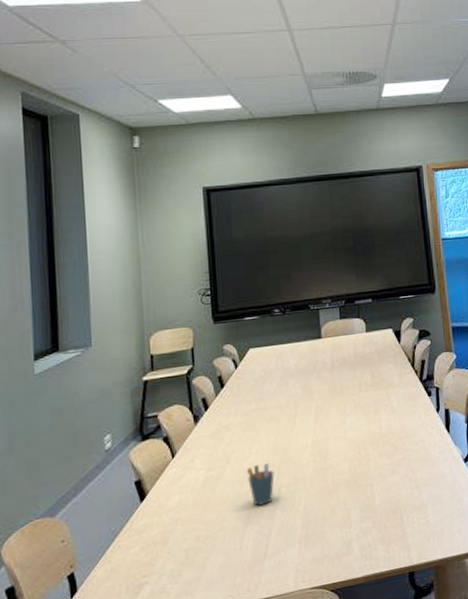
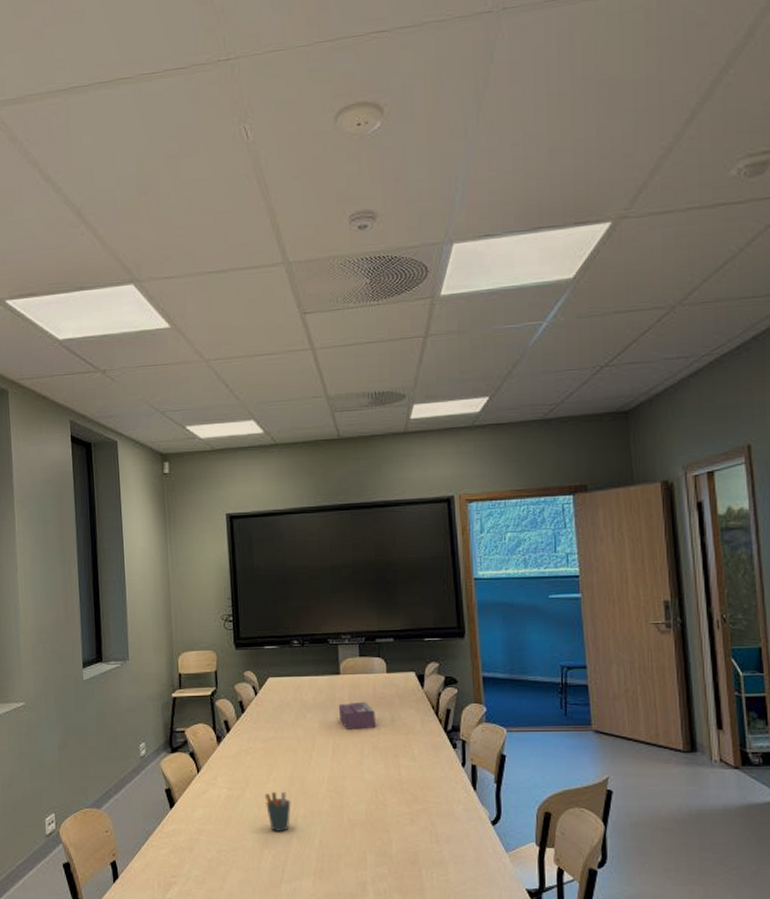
tissue box: none [320,361,357,392] -> present [338,701,376,730]

